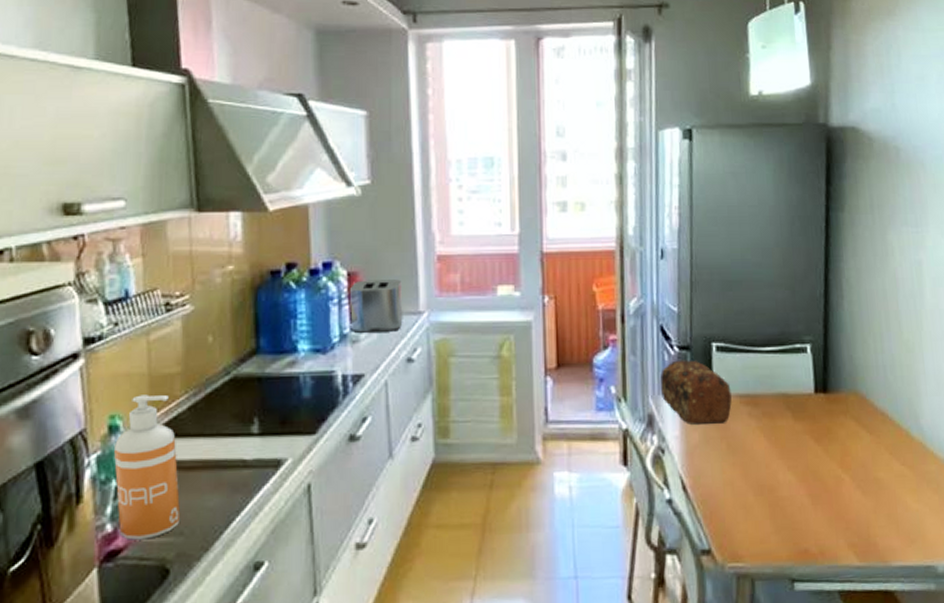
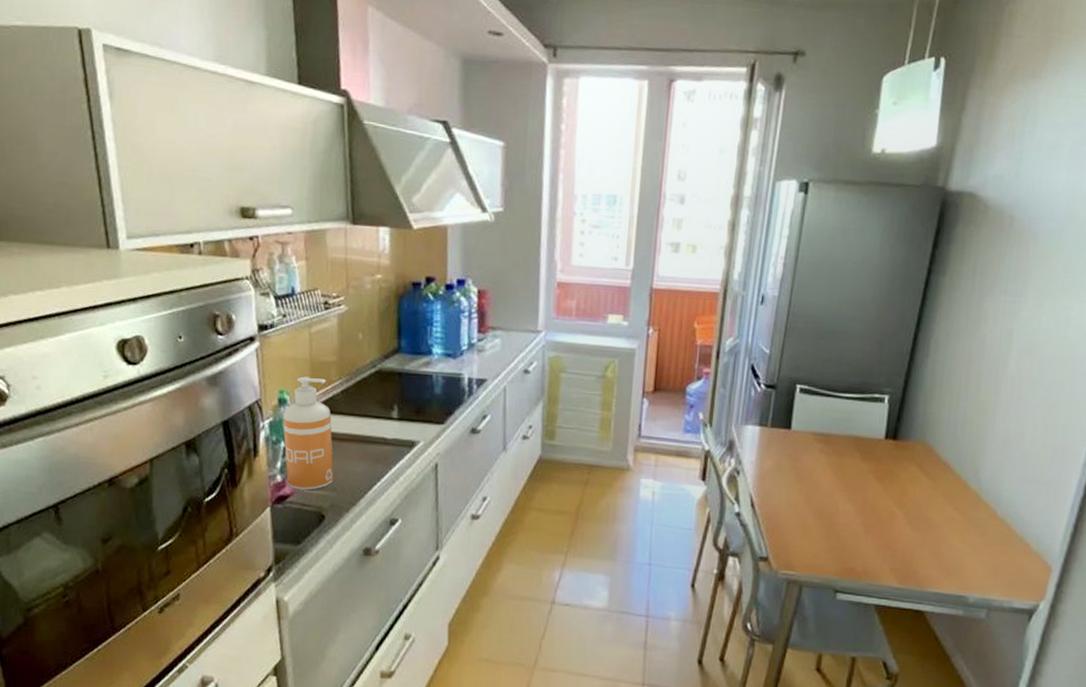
toaster: present [350,279,403,333] -> none [478,298,524,346]
bread loaf: present [661,360,732,424] -> none [744,396,808,455]

